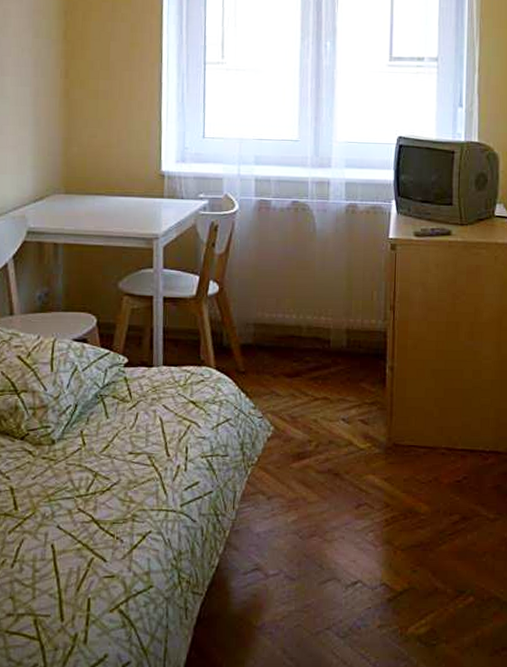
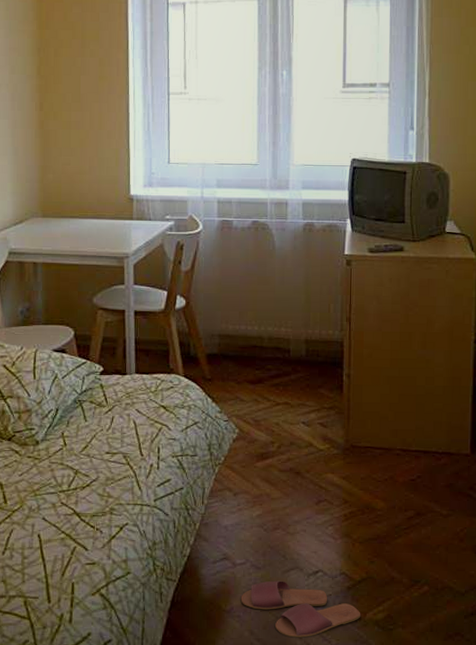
slippers: none [273,593,402,656] -> present [240,580,361,638]

